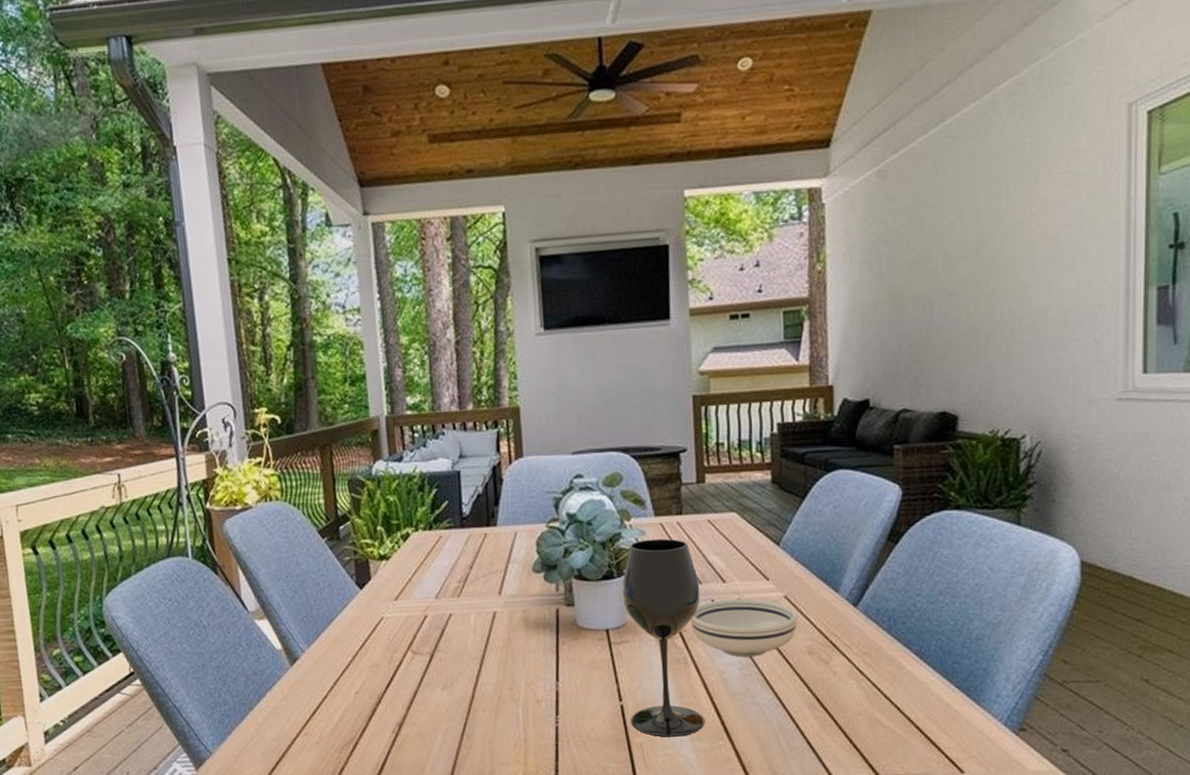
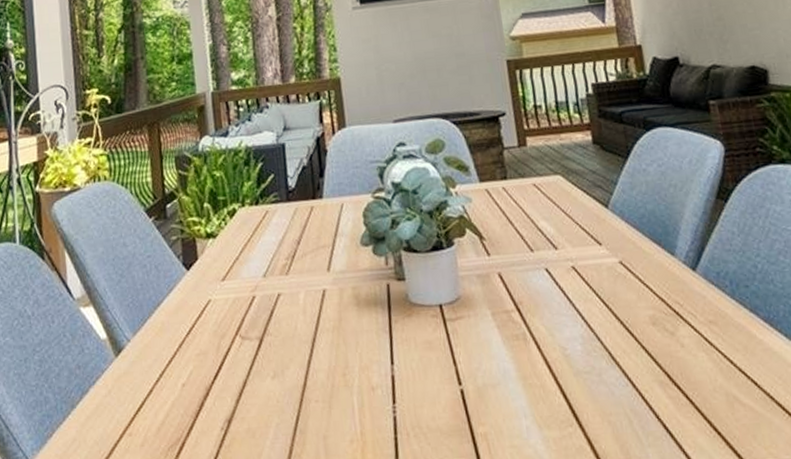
wineglass: present [622,538,705,737] -> none [452,205,552,426]
bowl: present [691,598,797,657] -> none [526,265,637,331]

